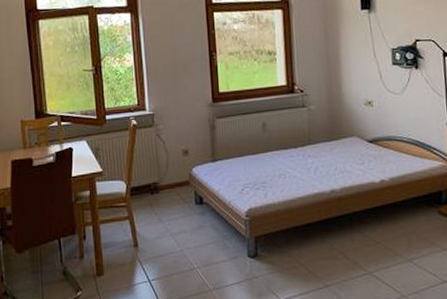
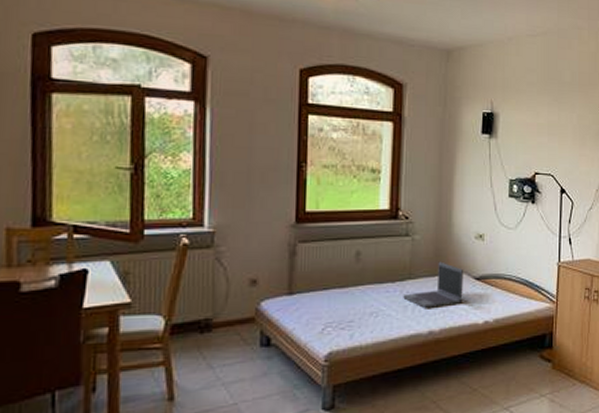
laptop: none [305,127,359,171] -> present [403,261,464,309]

